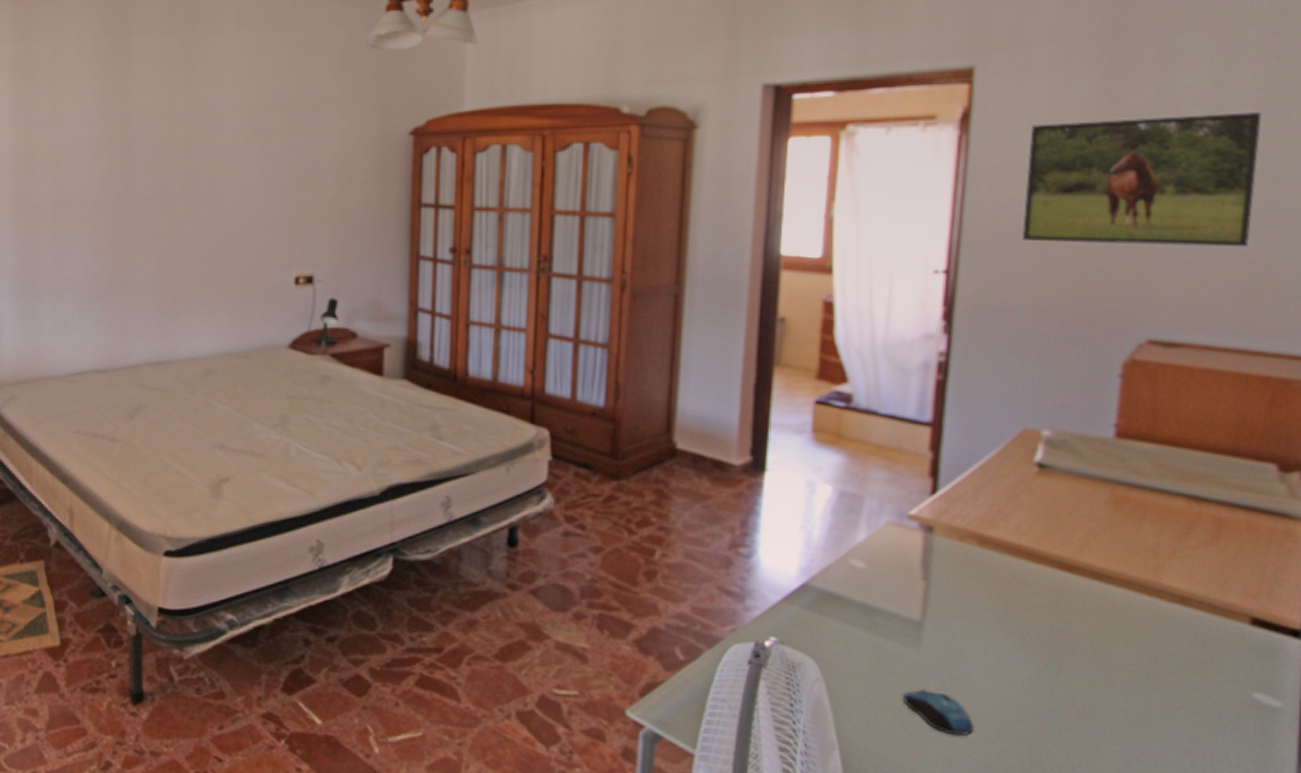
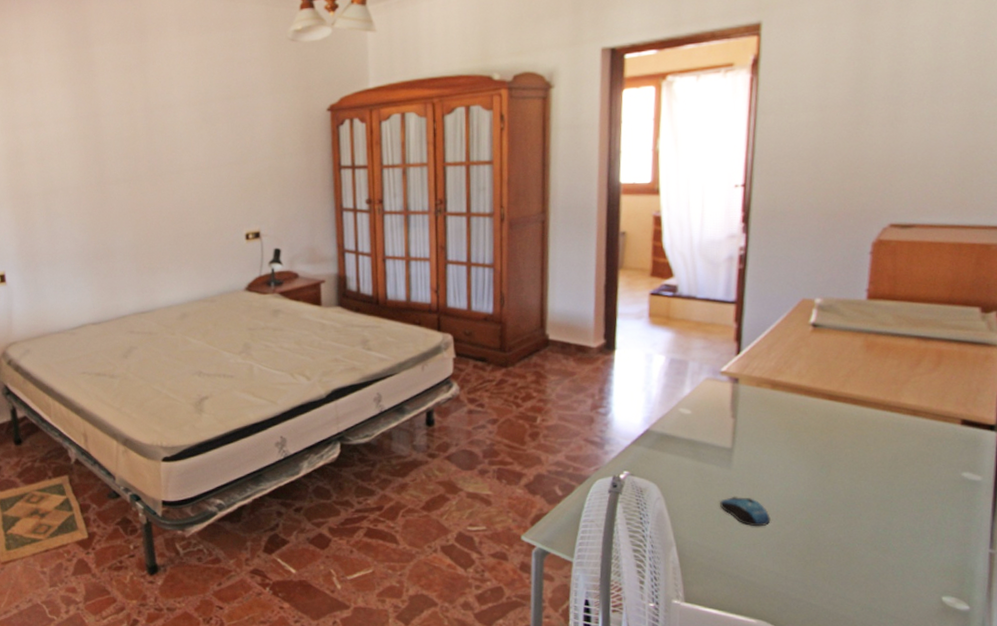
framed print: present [1022,111,1262,248] -> none [799,41,972,156]

